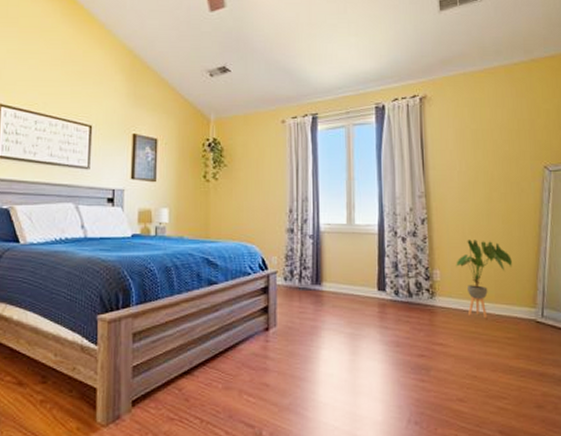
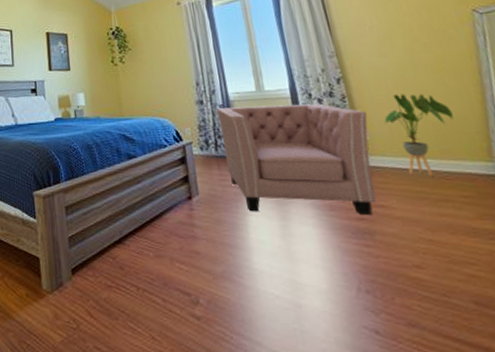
armchair: none [305,239,442,353] -> present [215,103,377,216]

